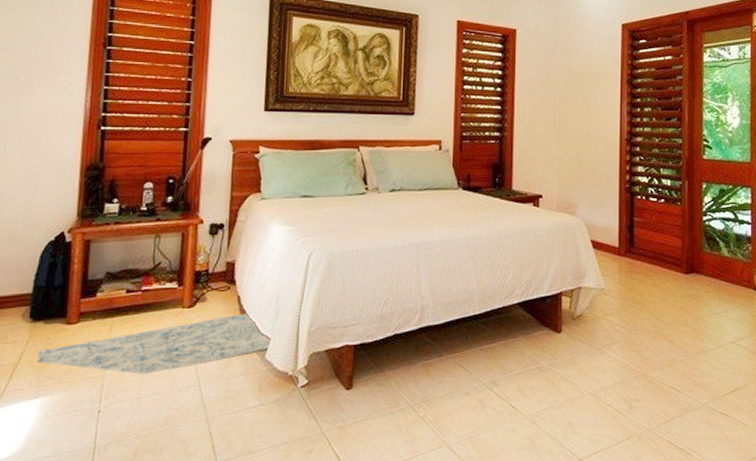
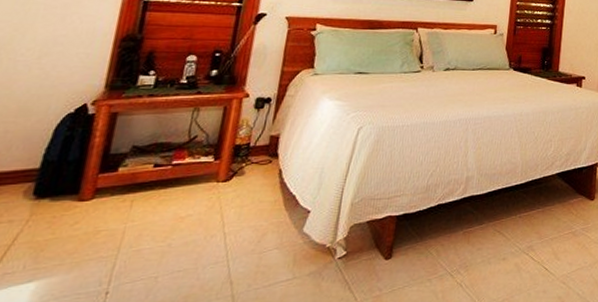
rug: present [36,312,270,374] -> none [37,185,309,252]

